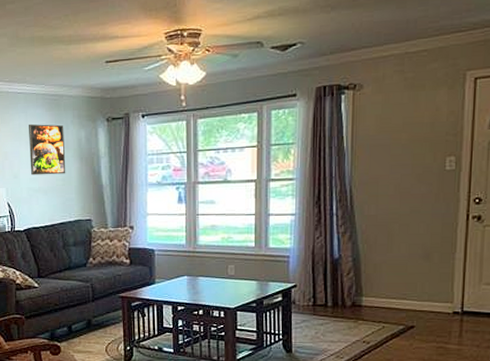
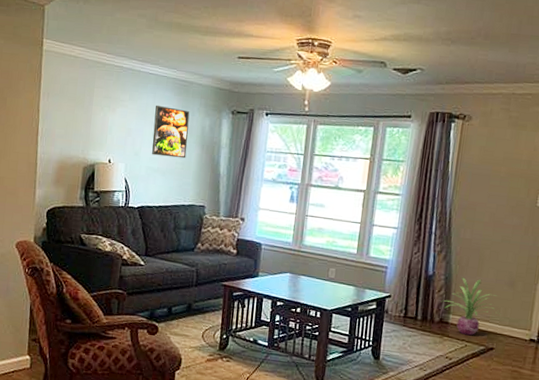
decorative plant: none [355,256,417,316] -> present [444,277,500,336]

